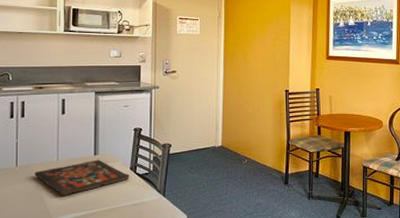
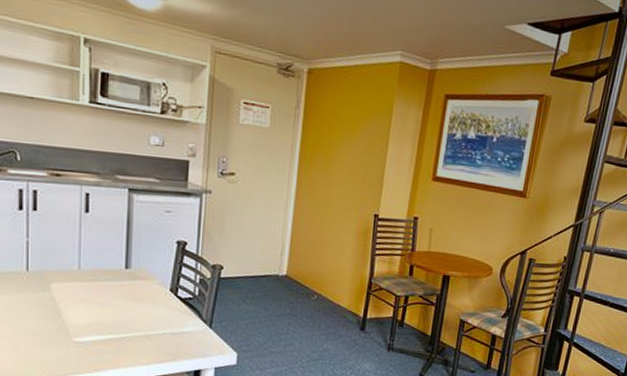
board game: present [34,159,130,196] -> none [50,274,169,314]

